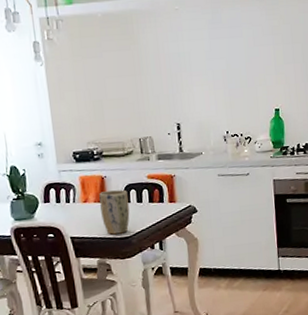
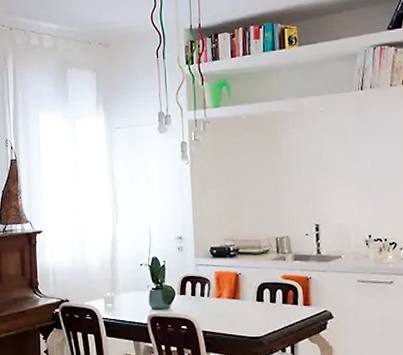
plant pot: present [99,189,130,235] -> none [233,288,262,333]

